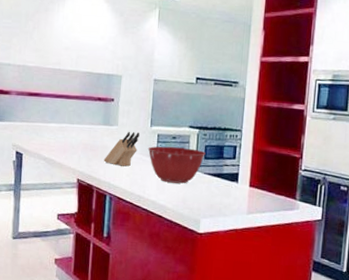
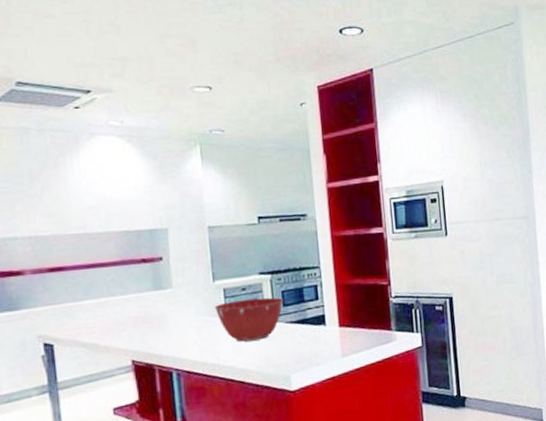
knife block: present [103,131,140,167] -> none [161,290,202,335]

